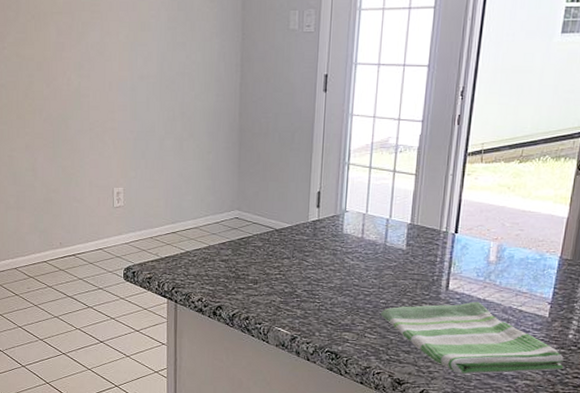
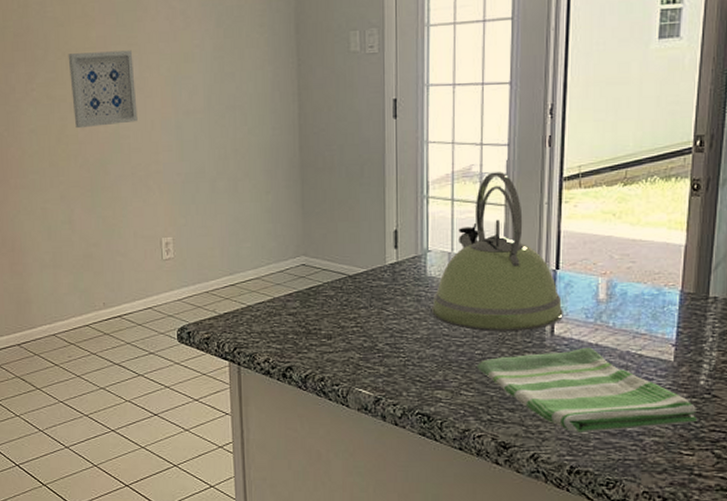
wall art: none [37,17,97,86] -> present [68,50,138,129]
kettle: none [344,145,458,285] -> present [431,172,563,331]

